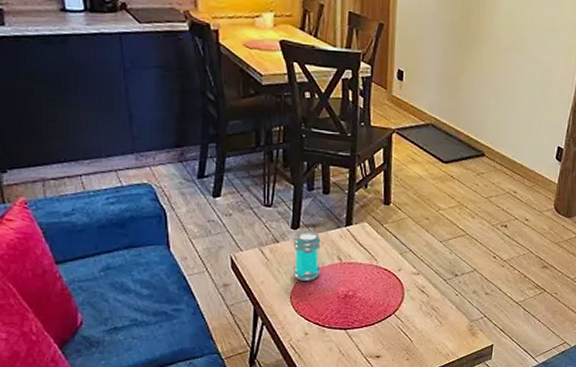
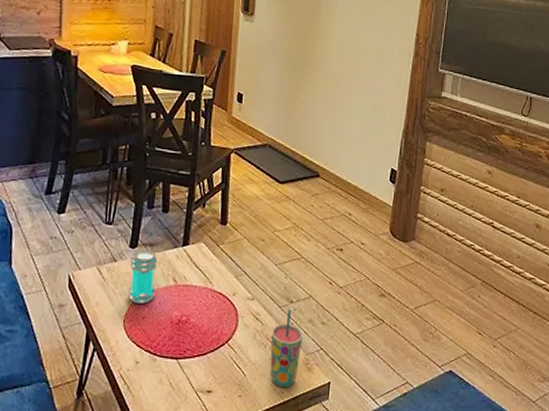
cup: none [435,282,468,351] -> present [270,309,303,388]

